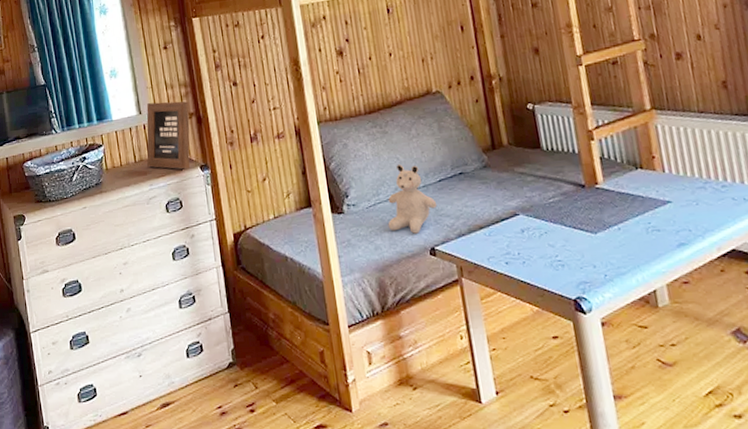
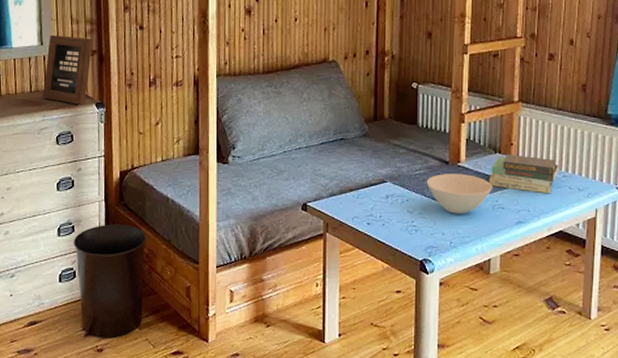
waste bin: none [196,289,279,416] -> present [74,224,147,339]
stuffed animal: present [388,164,437,234] -> none [268,123,316,189]
bowl: none [563,196,642,243] -> present [426,174,492,214]
books: none [634,168,716,209] -> present [489,153,558,194]

